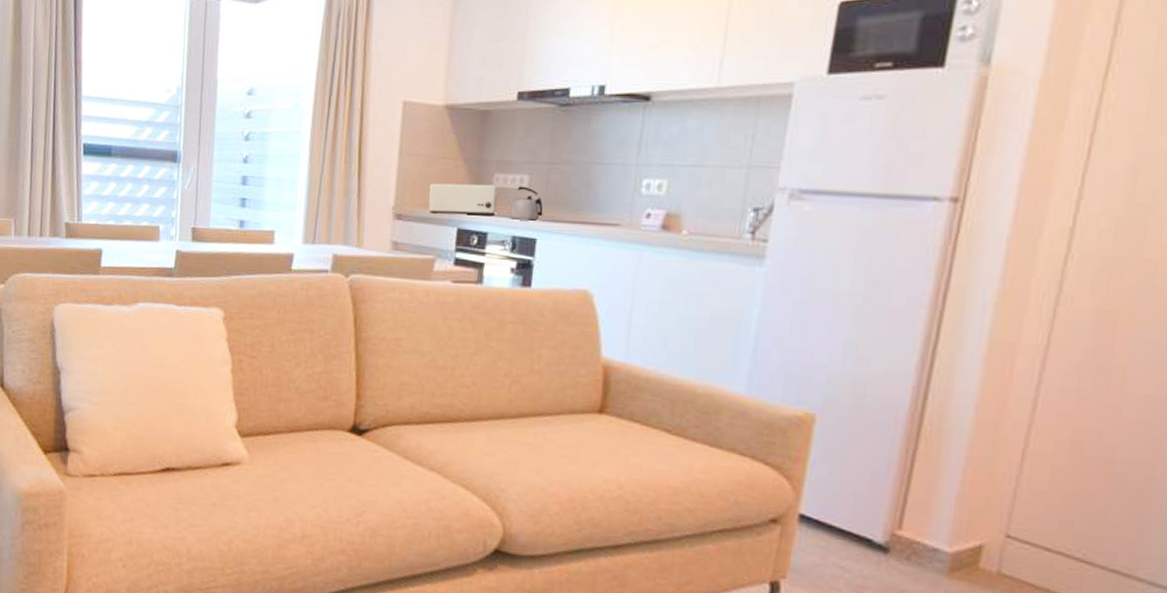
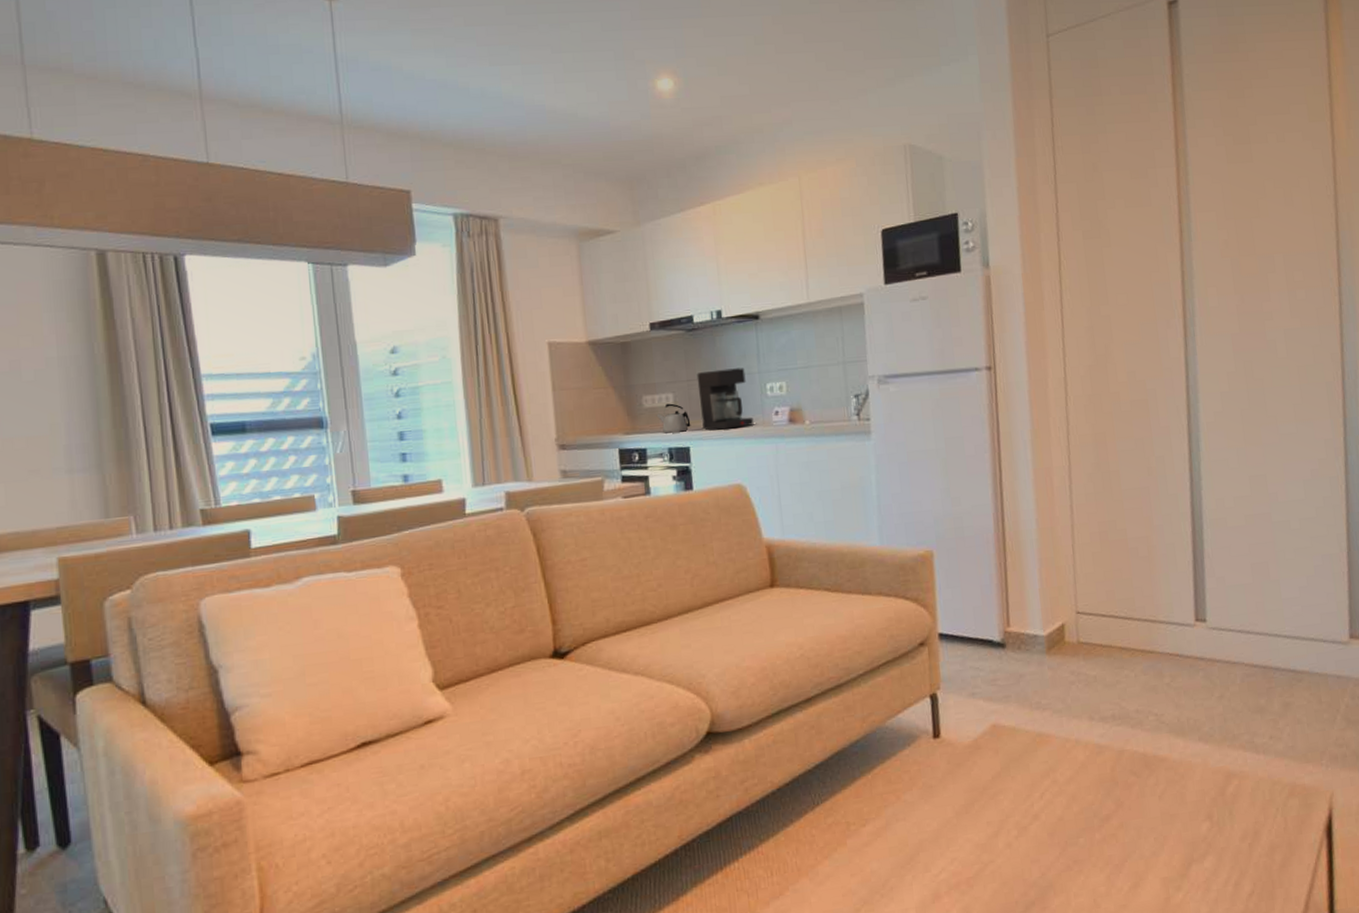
toaster: present [428,183,500,217] -> none [586,405,651,440]
coffee maker: none [556,155,620,227] -> present [696,367,754,430]

